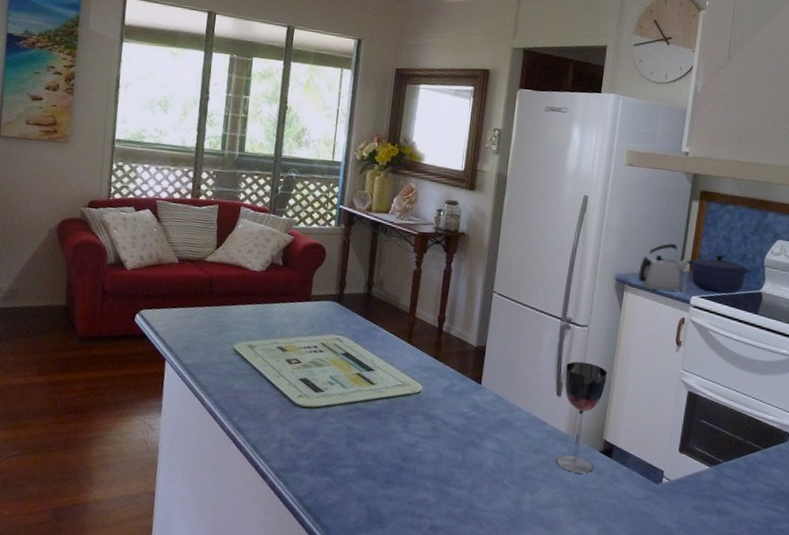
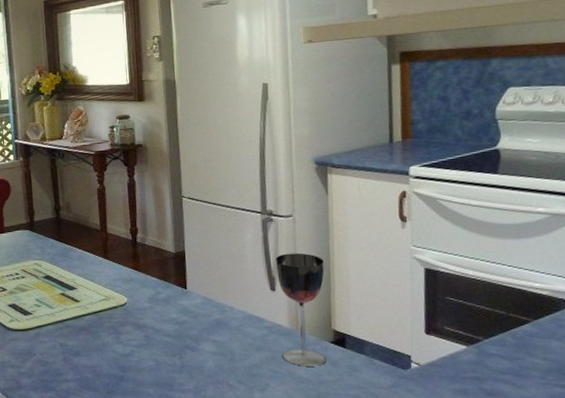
kettle: present [638,243,691,292] -> none [341,114,402,168]
cooking pot: present [687,253,752,294] -> none [398,115,482,159]

